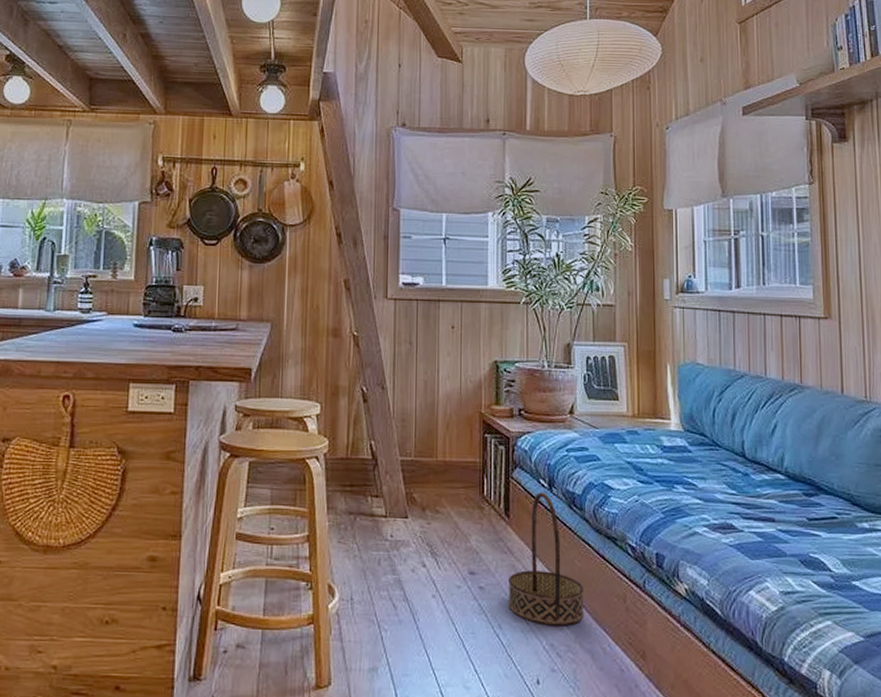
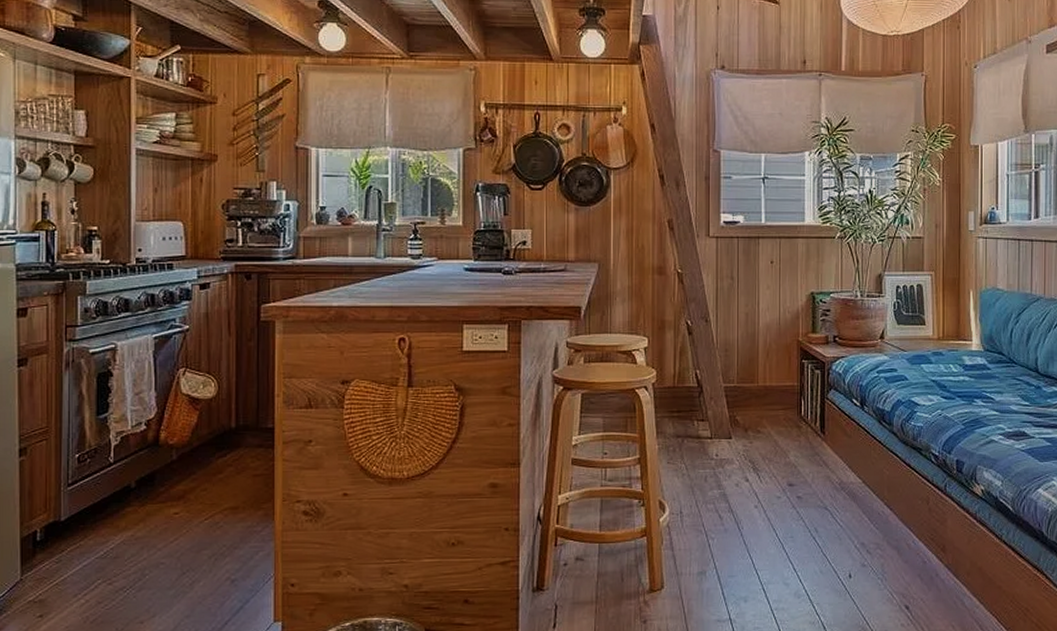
basket: present [507,492,584,626] -> none [823,411,892,527]

